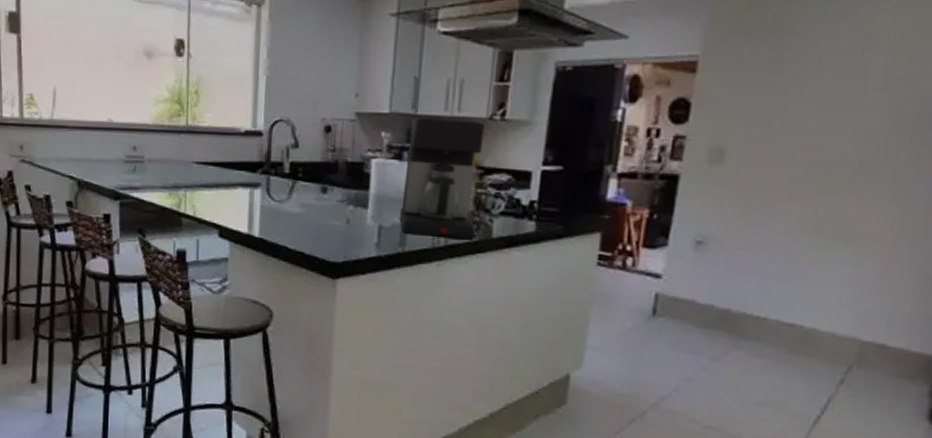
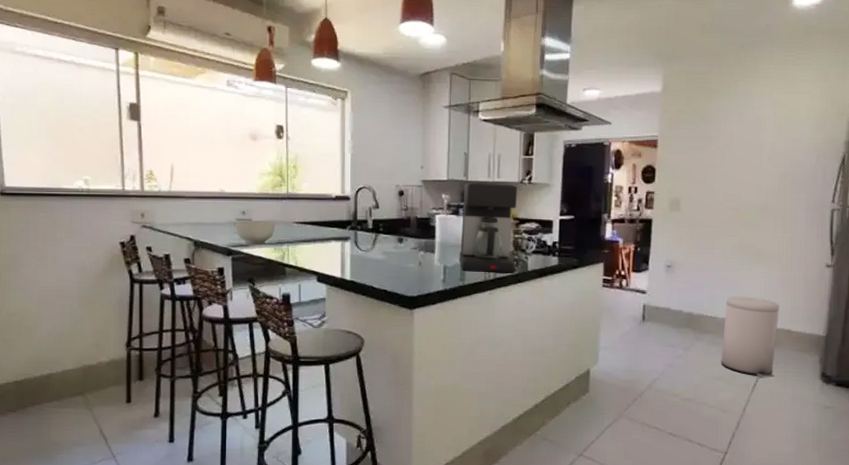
bowl: none [124,158,172,188] -> present [235,221,276,244]
pedal bin: none [767,290,872,410] -> present [721,296,780,377]

